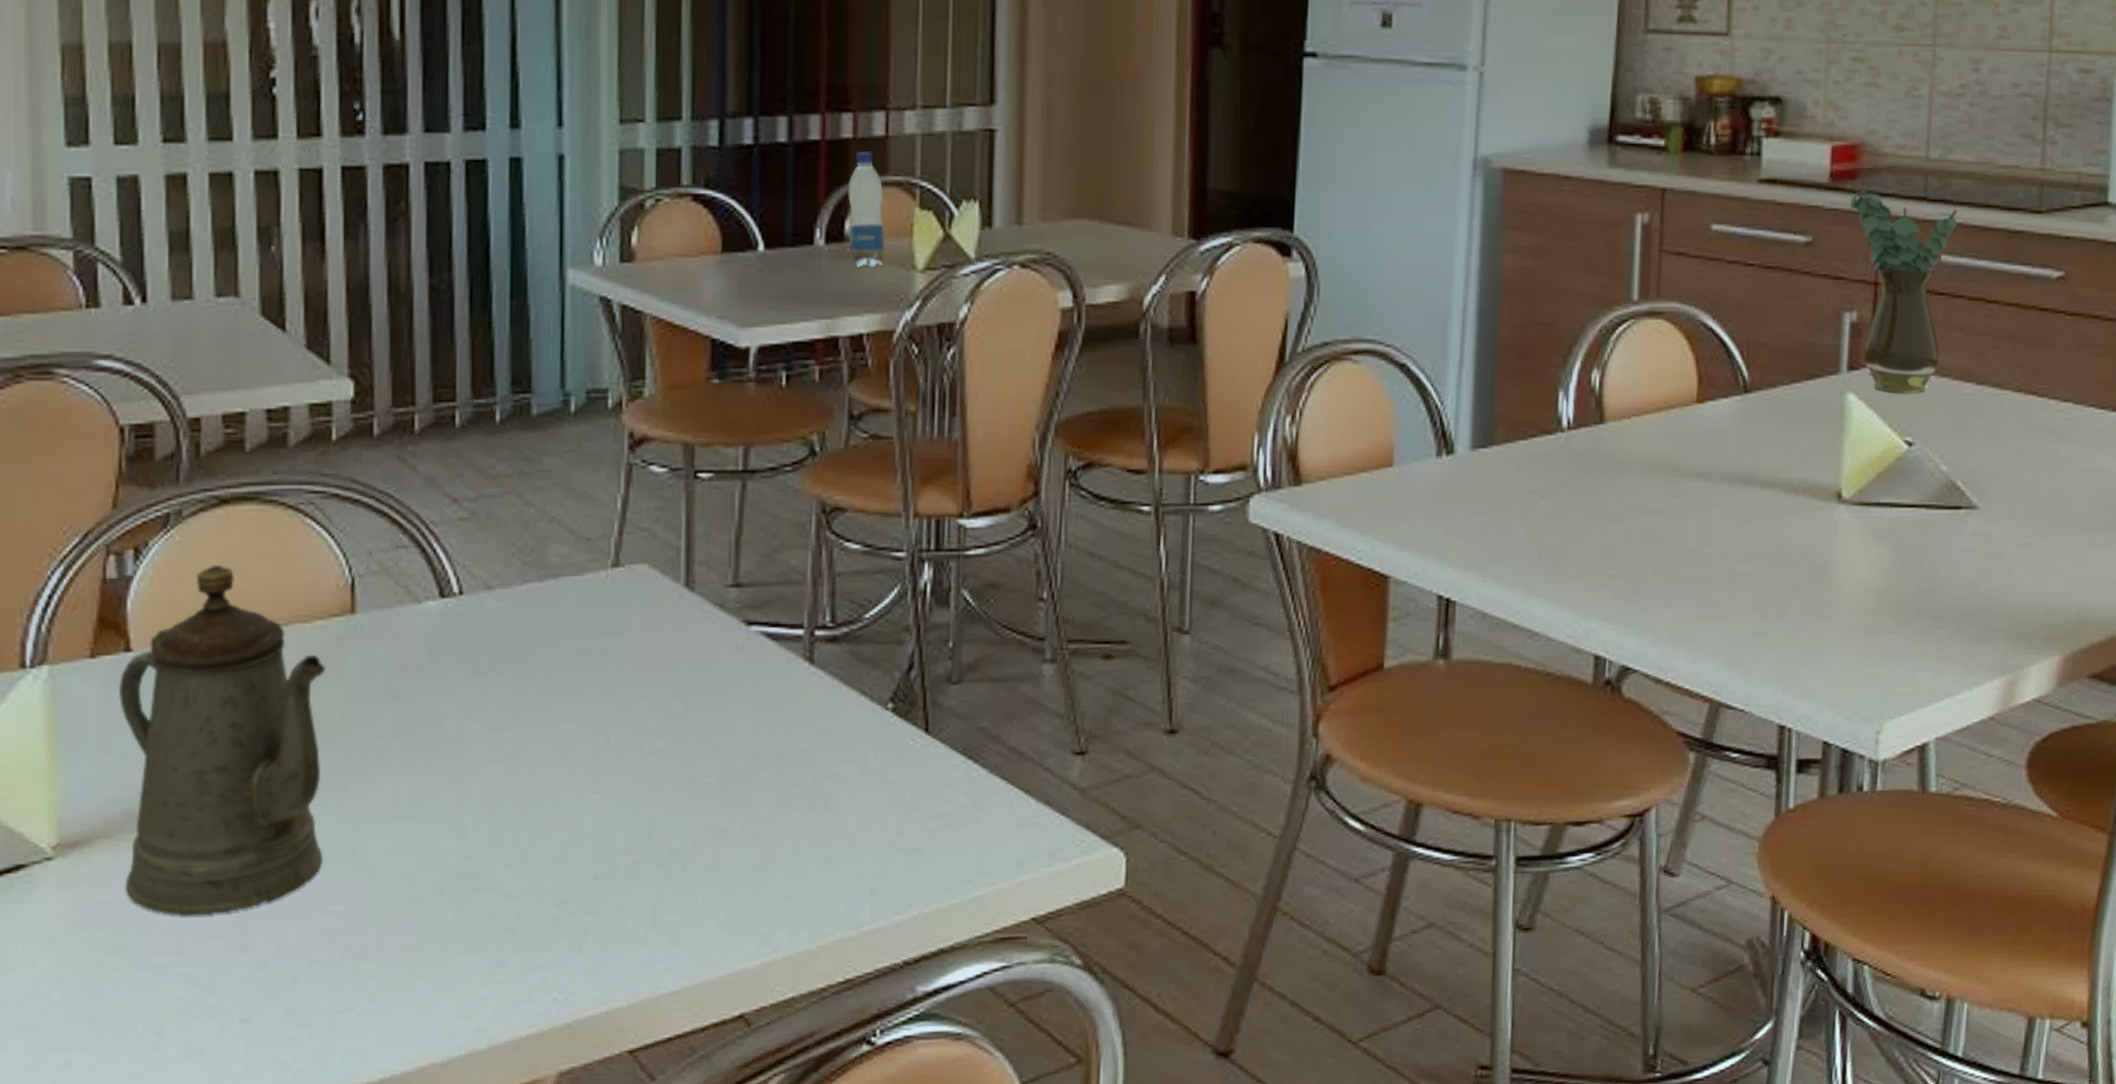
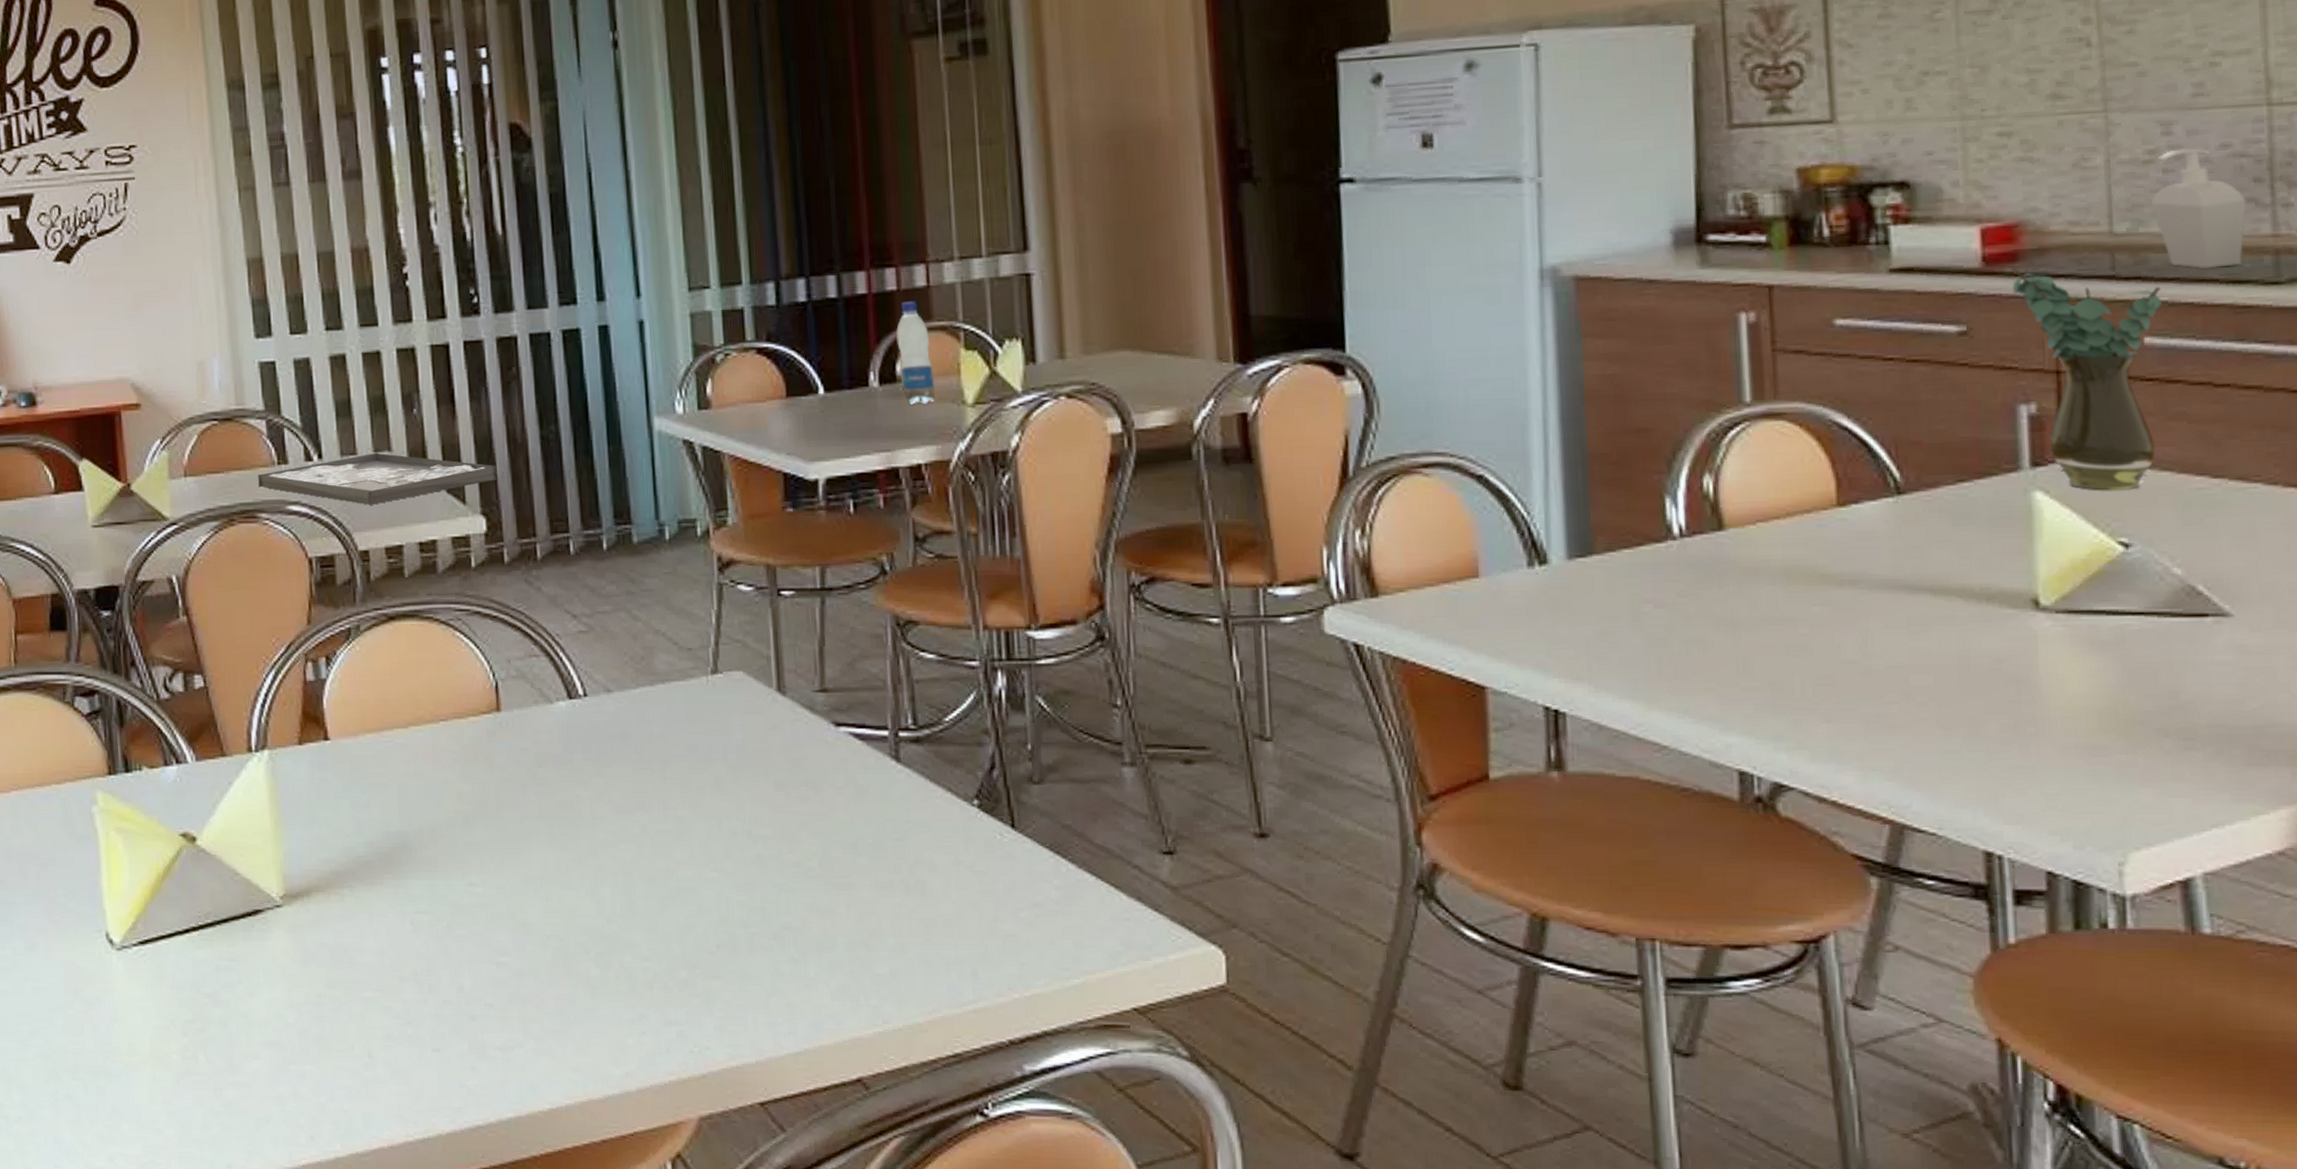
tray: none [58,297,372,362] -> present [258,452,497,505]
coffee pot: present [118,564,327,916] -> none [321,670,489,960]
soap bottle: none [1958,84,2026,195] -> present [2151,147,2247,269]

